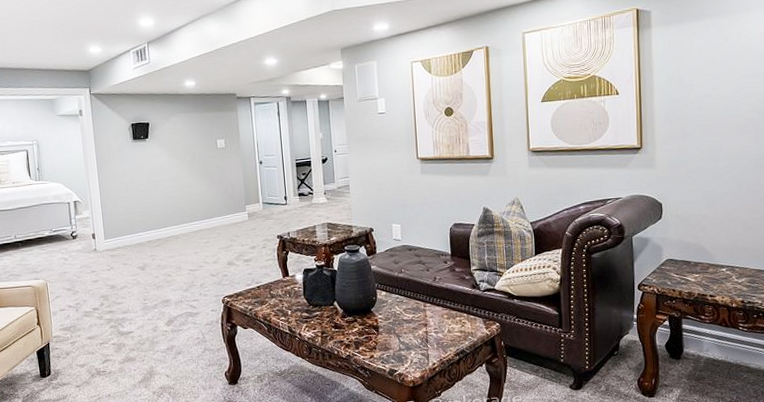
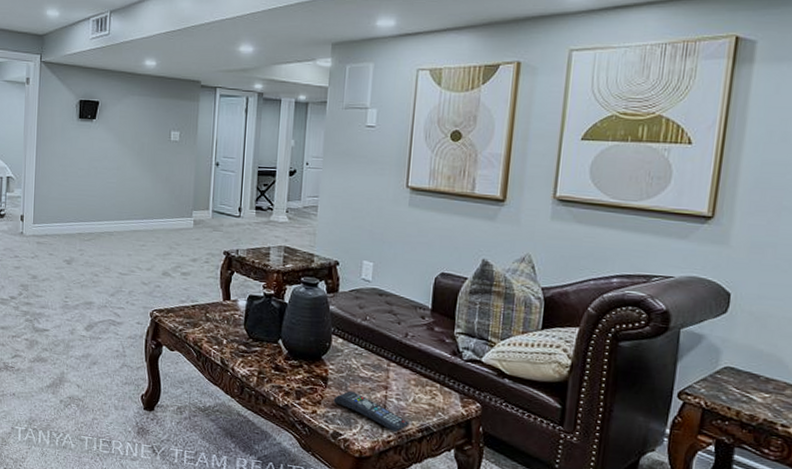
remote control: none [386,333,448,360] -> present [333,390,410,432]

